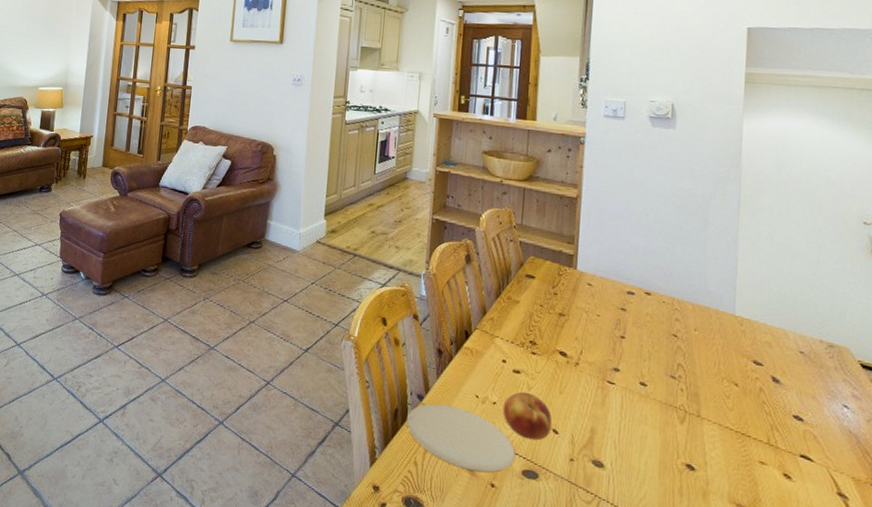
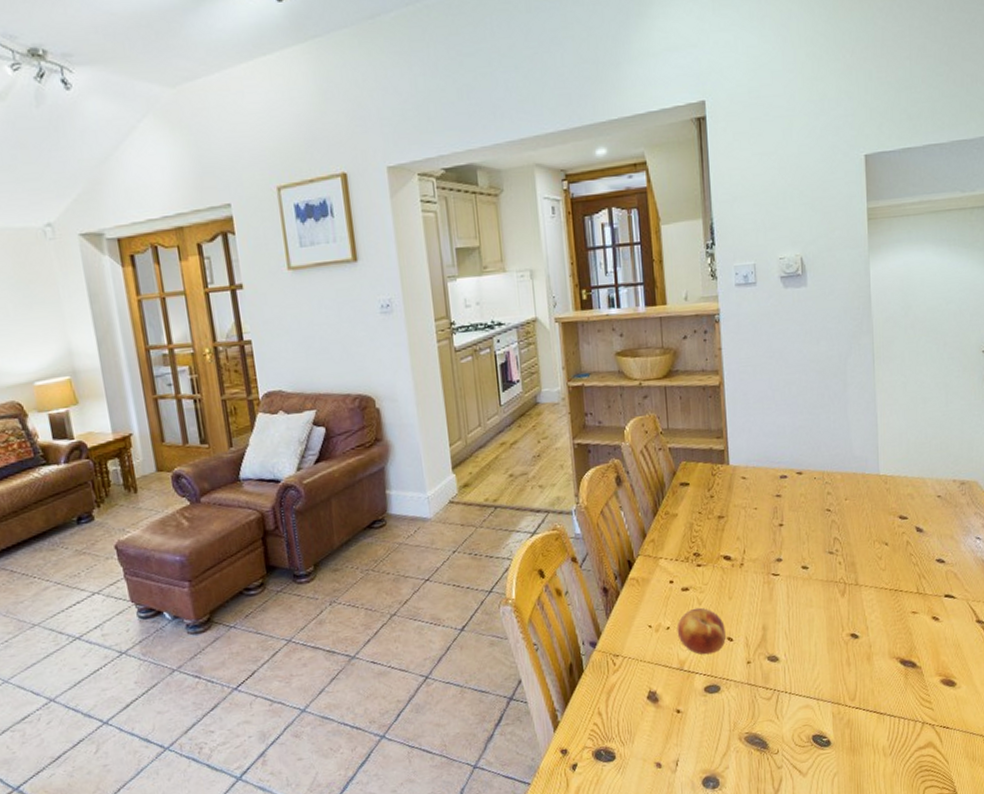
plate: present [406,403,516,473] -> none [582,643,697,705]

